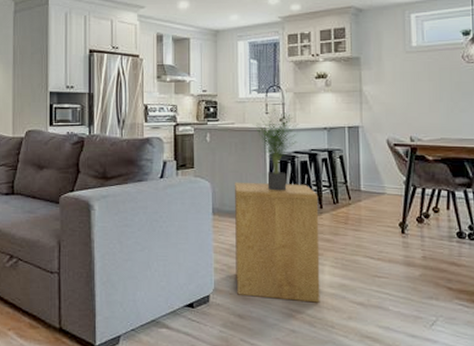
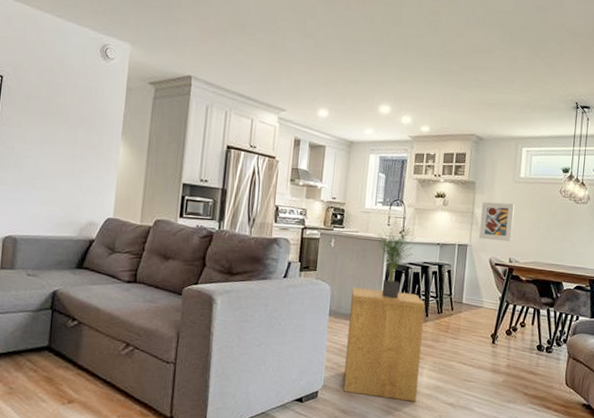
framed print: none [370,75,410,119] -> present [478,201,515,242]

